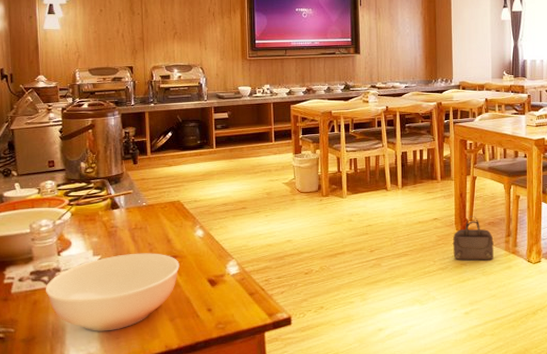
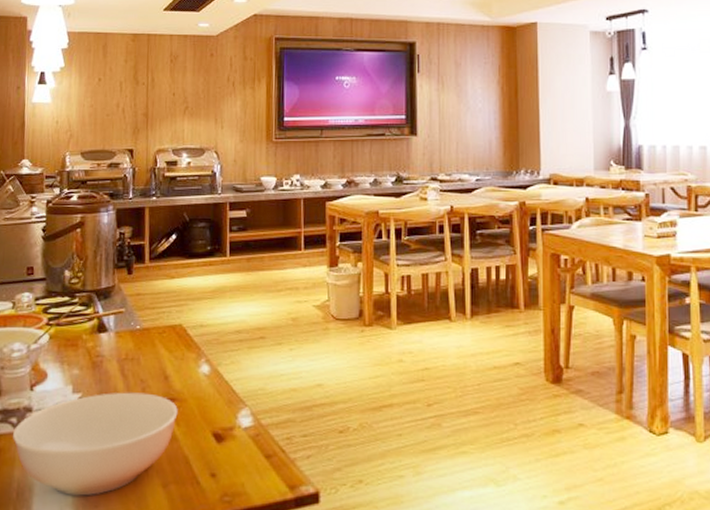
handbag: present [452,216,494,261] -> none [540,361,600,427]

